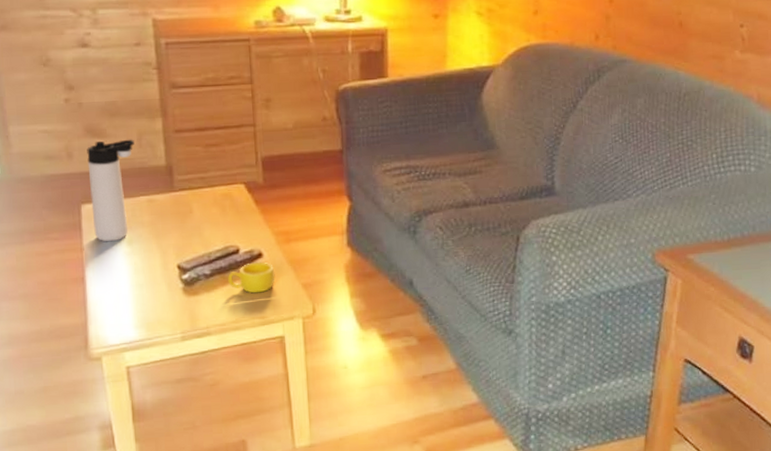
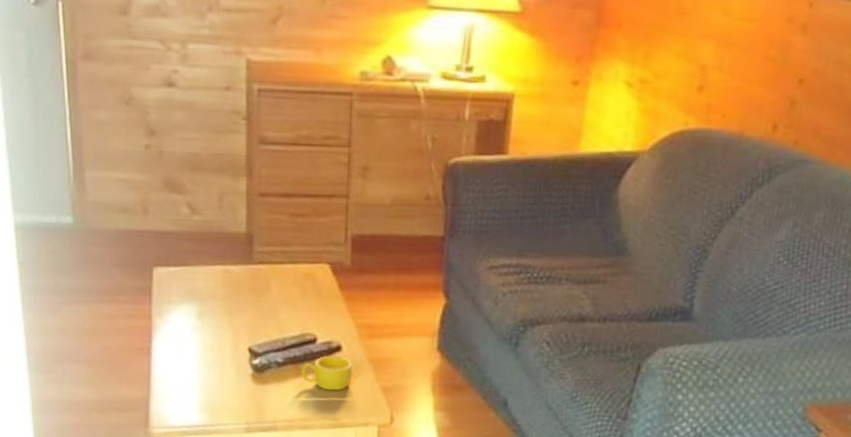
thermos bottle: present [87,139,134,242] -> none [163,197,215,313]

